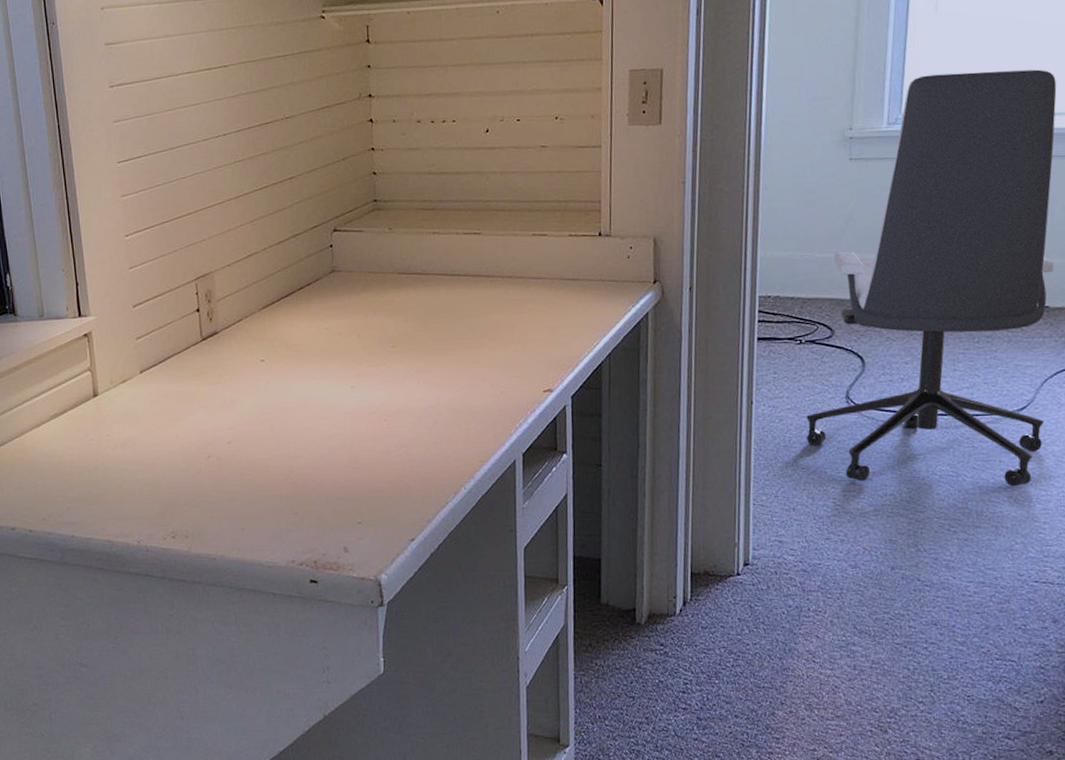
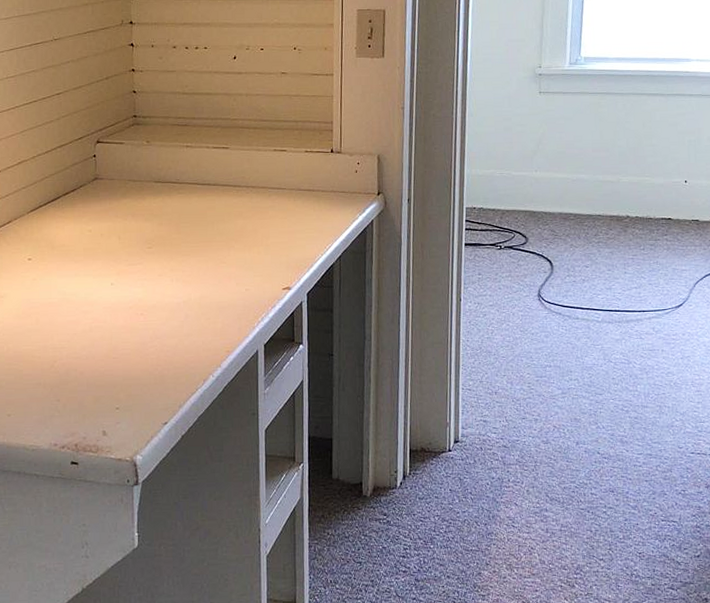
office chair: present [806,69,1057,487] -> none [505,23,703,372]

